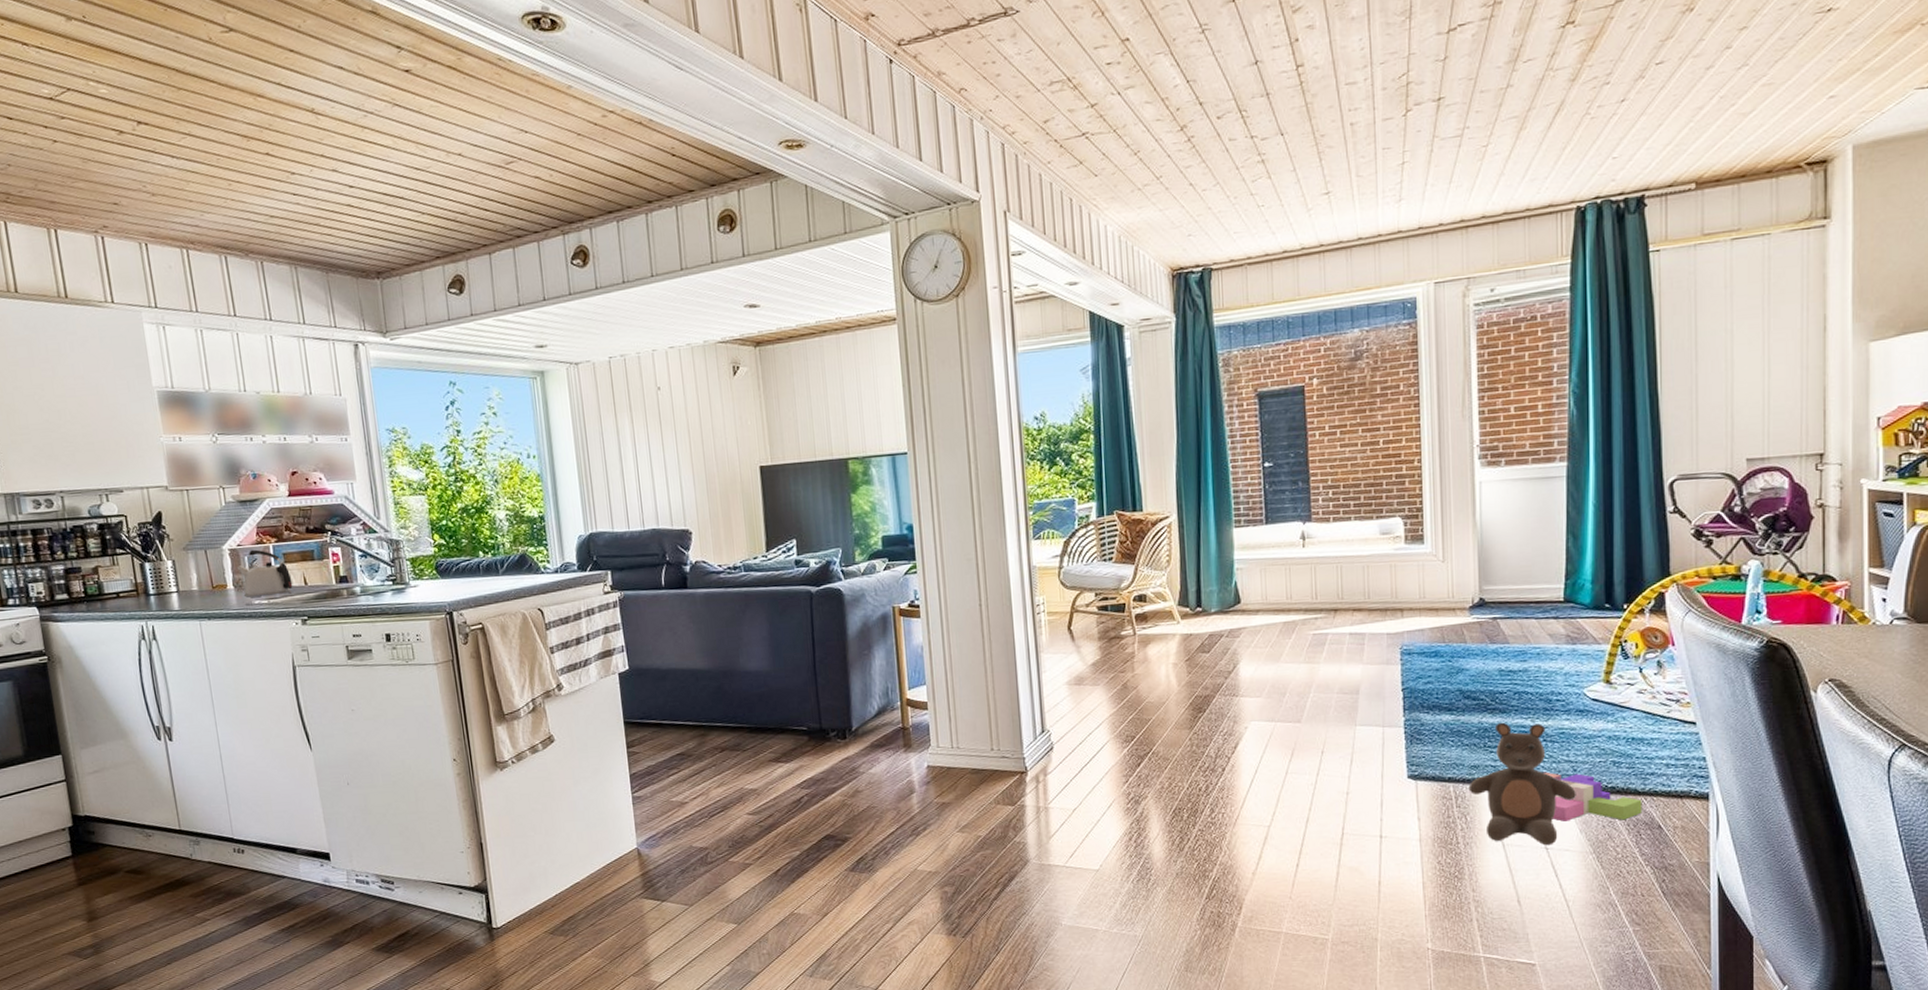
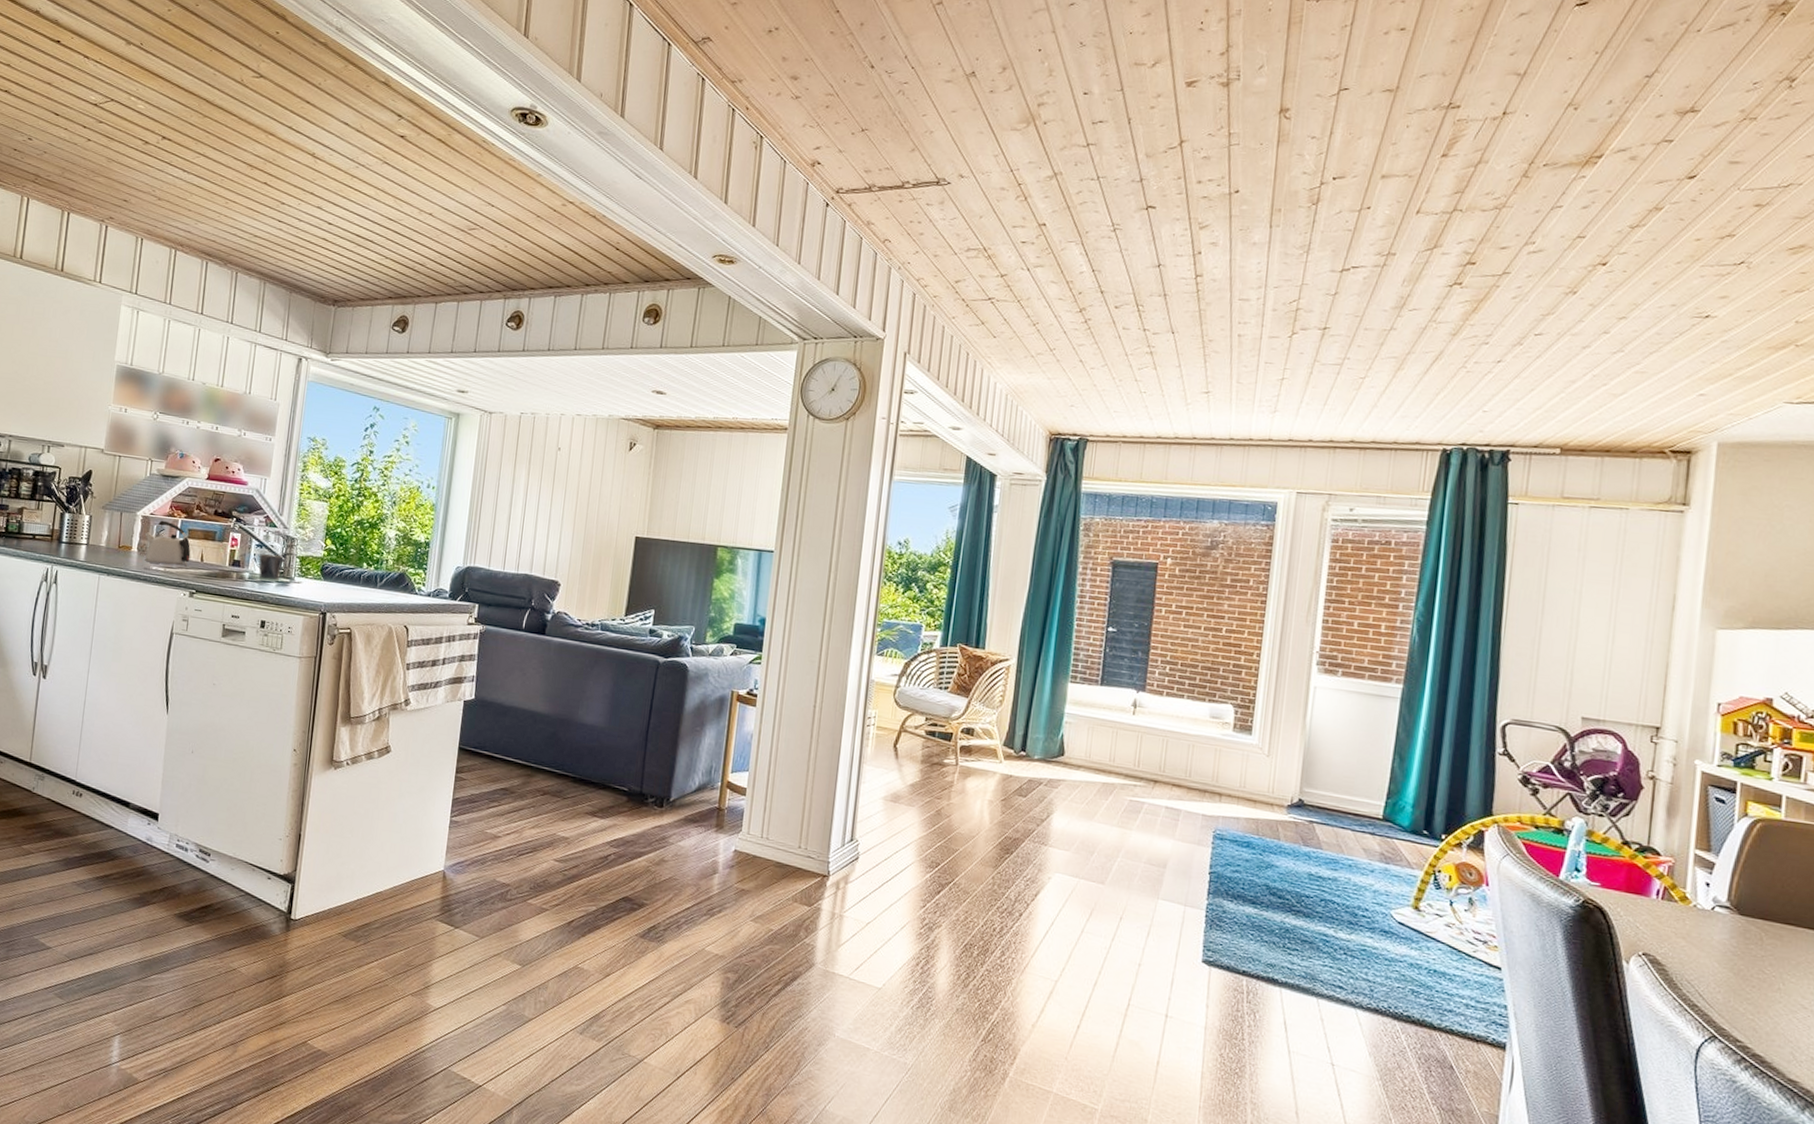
mug: none [366,561,400,592] -> present [258,553,288,582]
teddy bear: present [1468,722,1576,846] -> none [1261,926,1370,1062]
toy blocks: present [1544,771,1642,821] -> none [1339,985,1437,1053]

